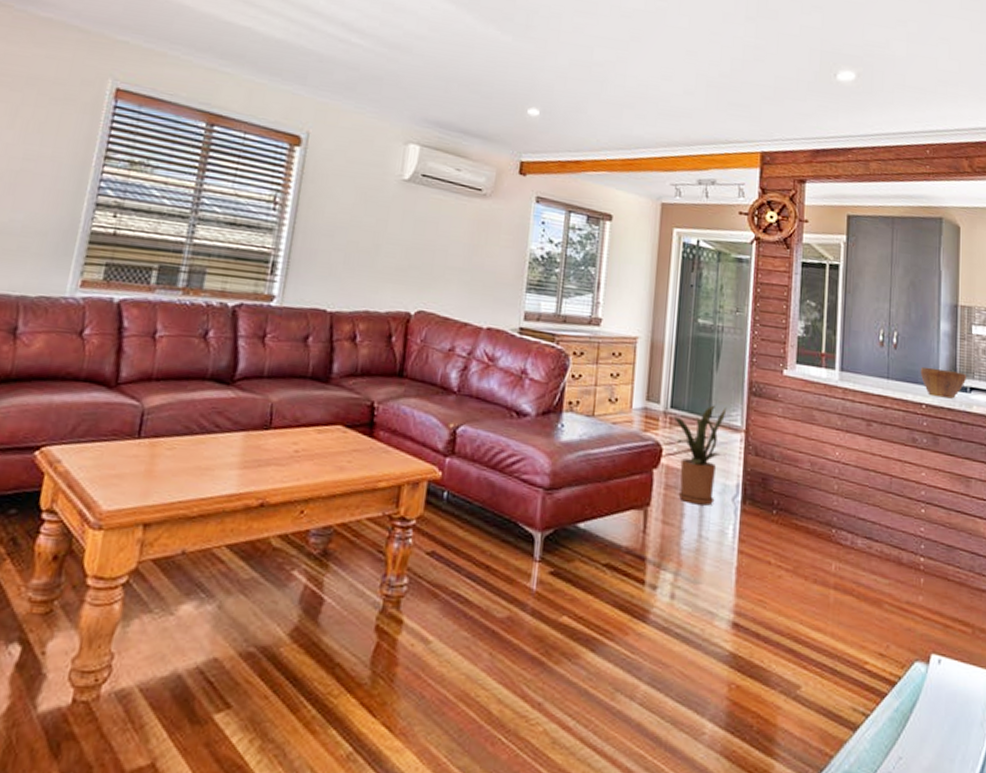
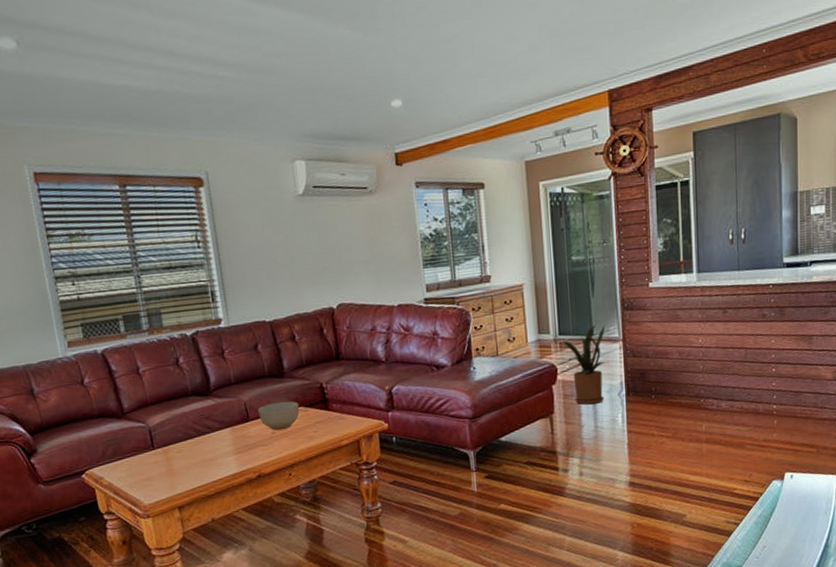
bowl: none [284,412,339,450] -> present [257,400,300,431]
bowl: present [920,366,967,399] -> none [766,250,808,277]

